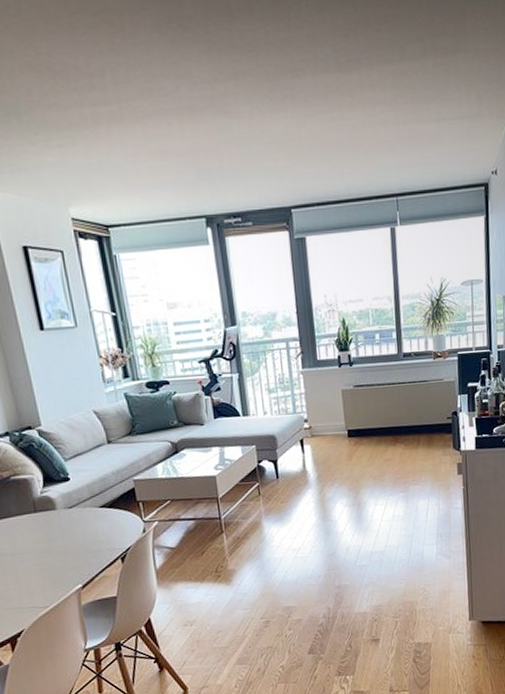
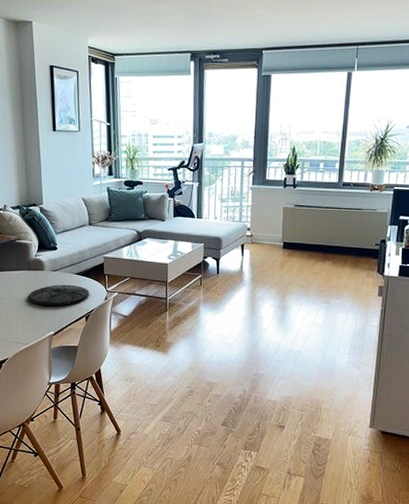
plate: none [39,521,122,554] -> present [28,284,90,306]

